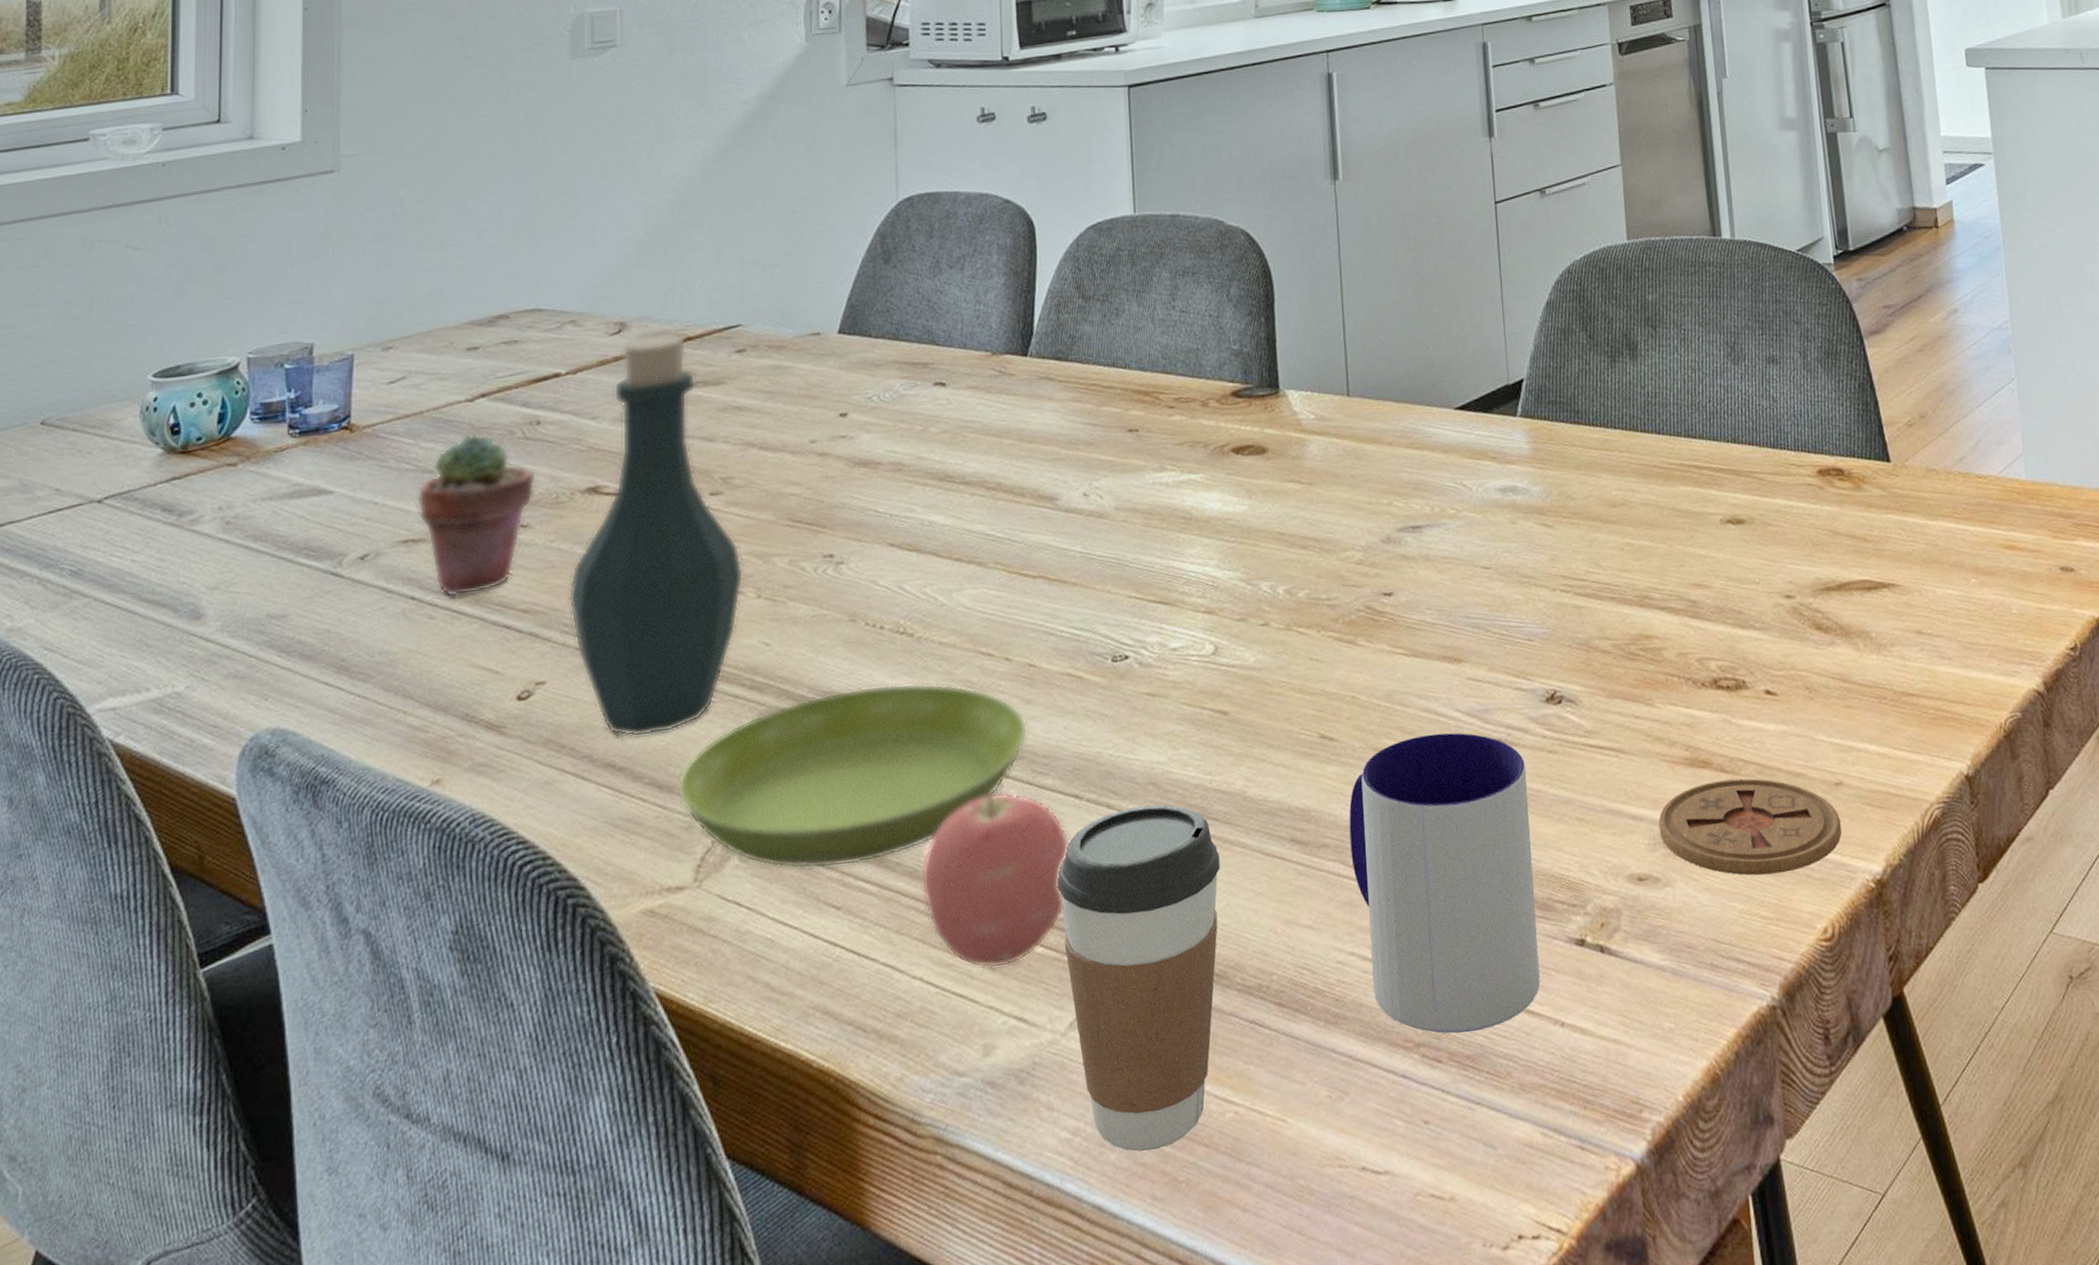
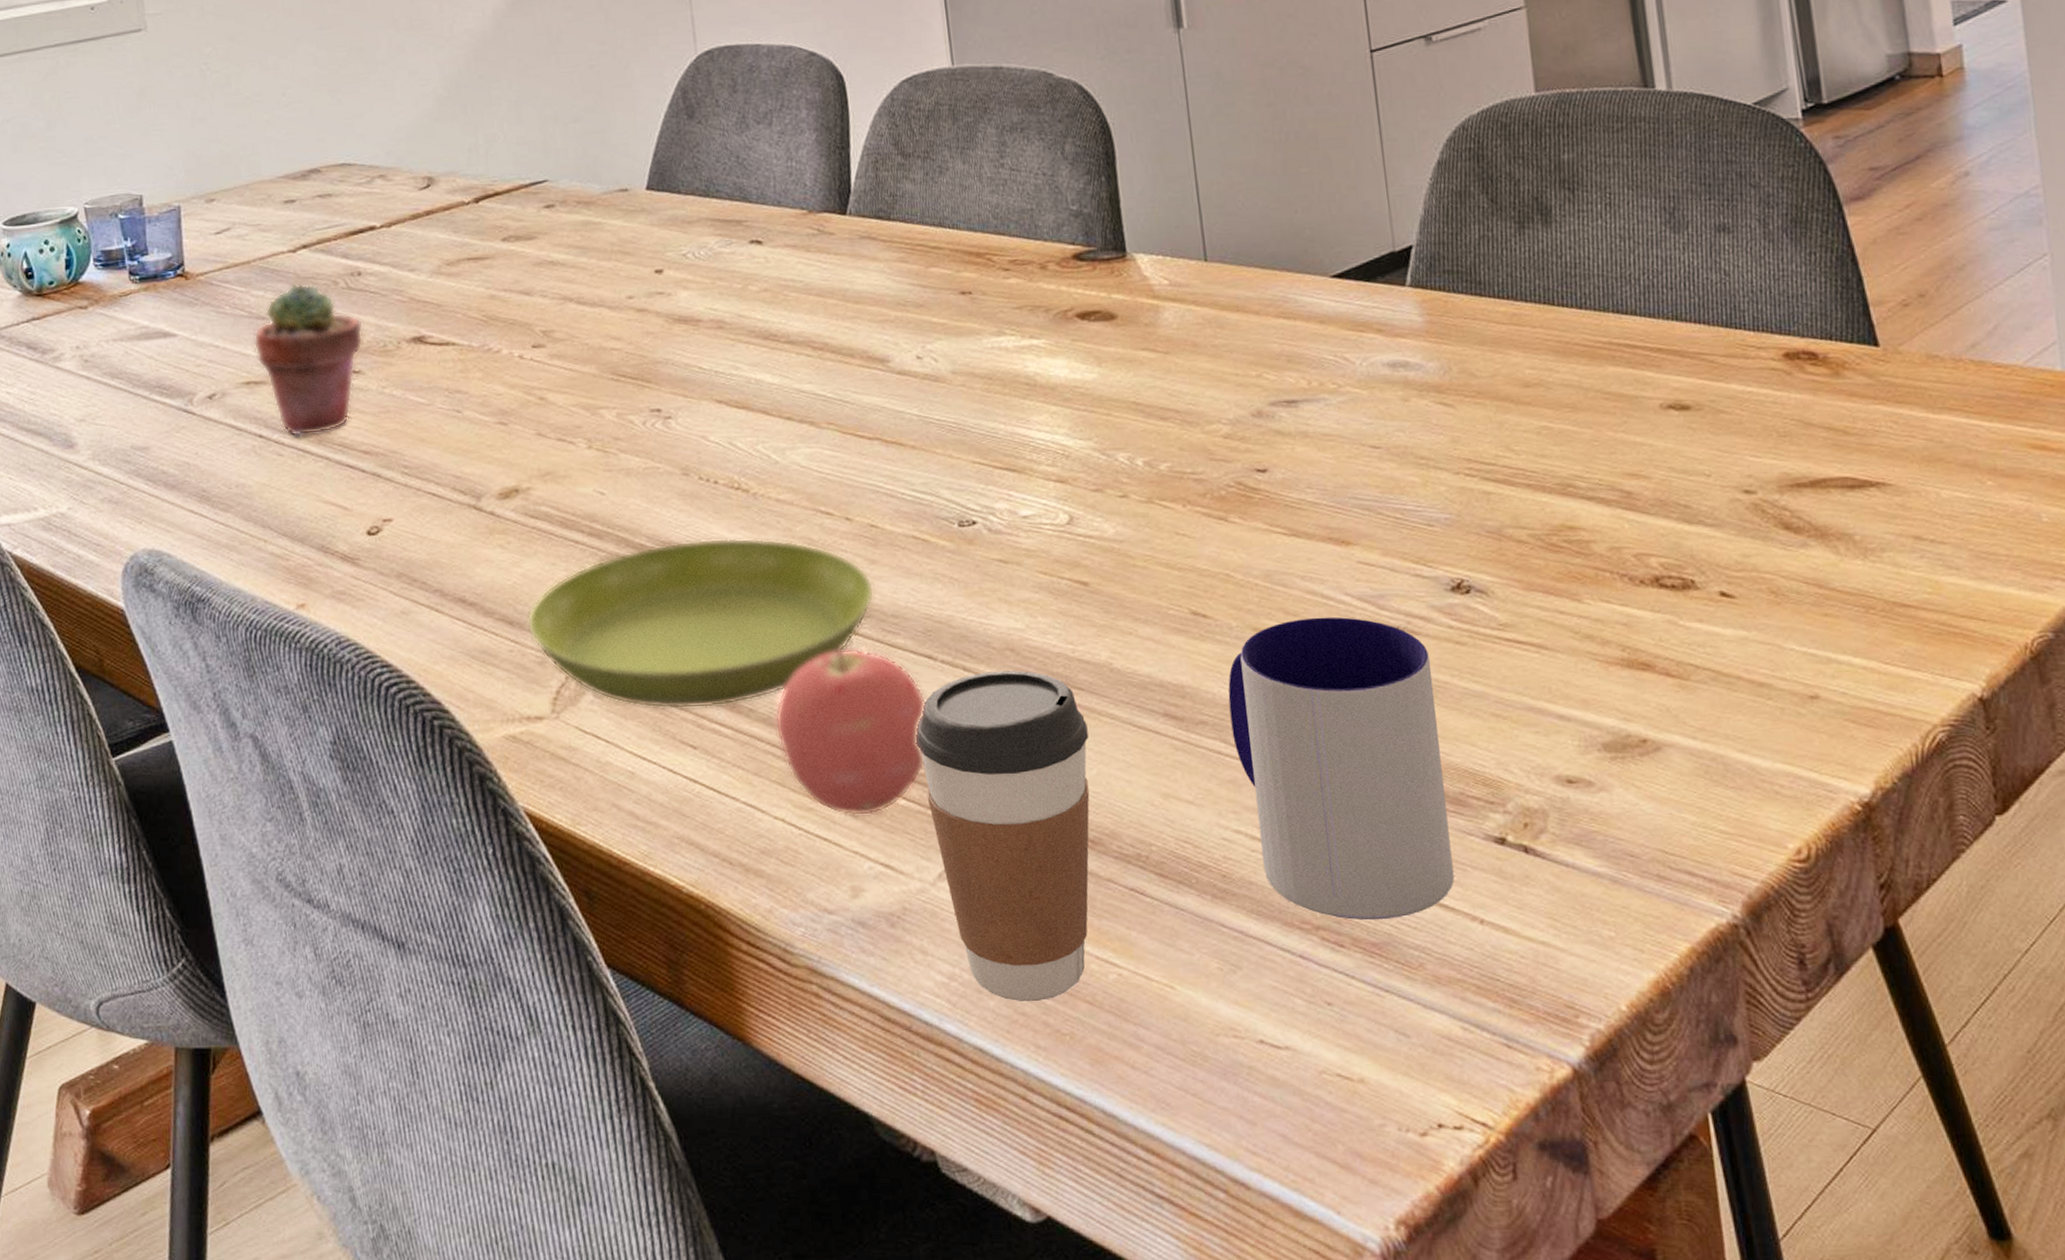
bottle: present [568,333,744,738] -> none [405,188,573,576]
coaster: present [1658,778,1842,876] -> none [1590,684,1819,788]

